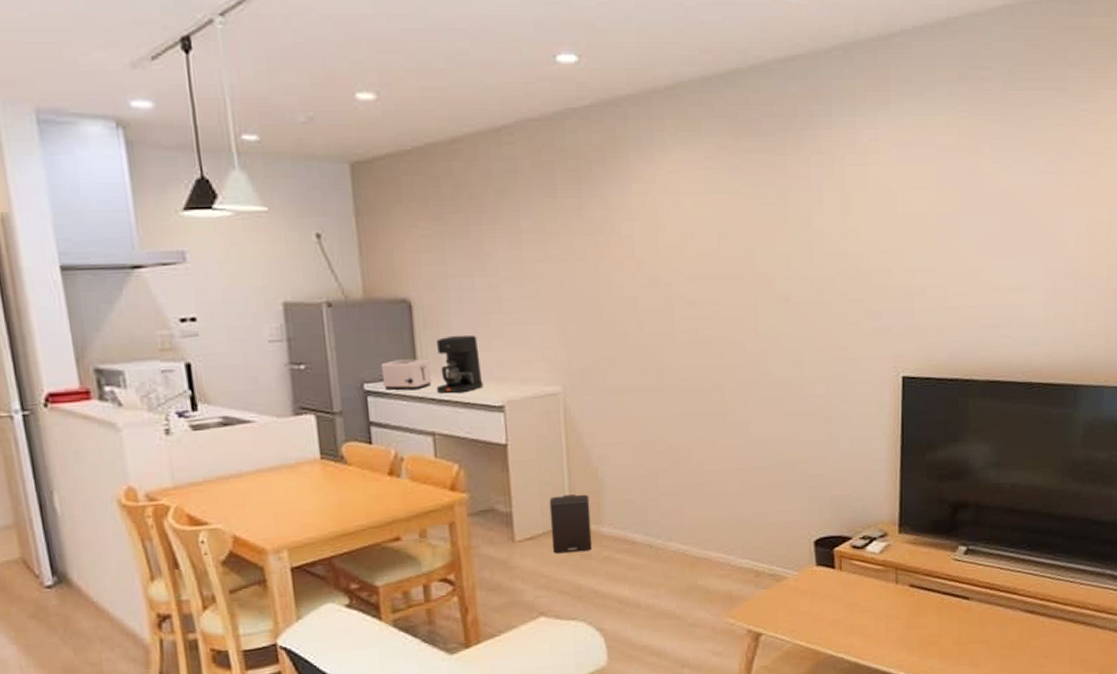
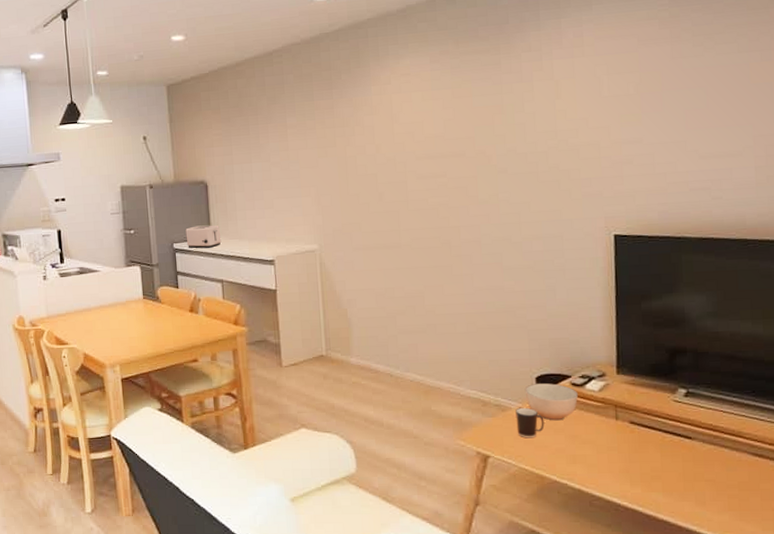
coffee maker: present [436,335,484,394] -> none [224,206,259,251]
pedal bin: present [549,494,592,554] -> none [308,330,343,378]
mug: none [791,575,822,611] -> present [516,407,545,438]
bowl: none [802,546,859,589] -> present [524,383,579,421]

